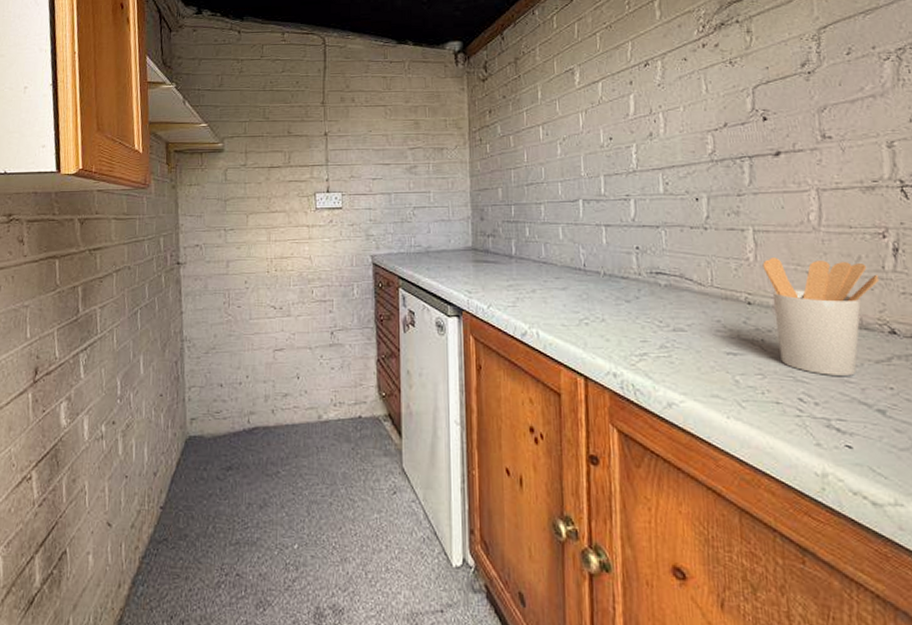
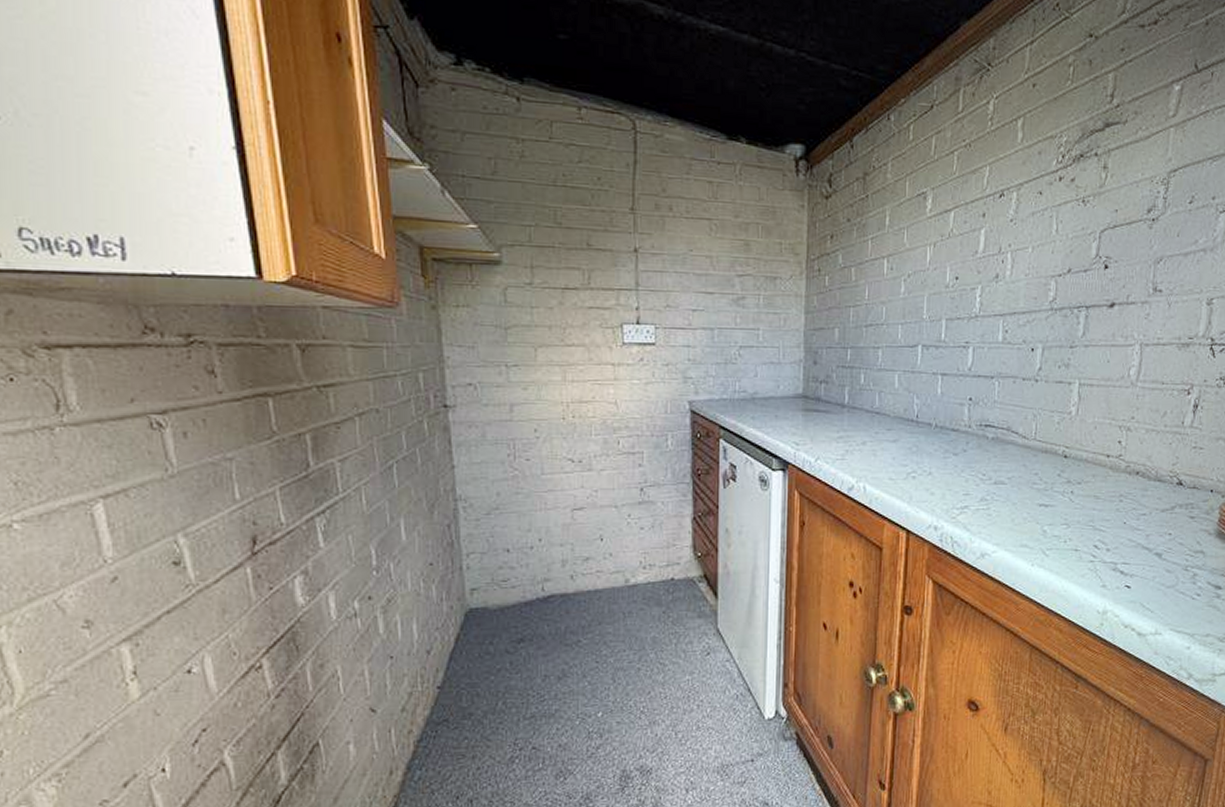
utensil holder: present [762,258,880,376] -> none [1082,412,1178,524]

